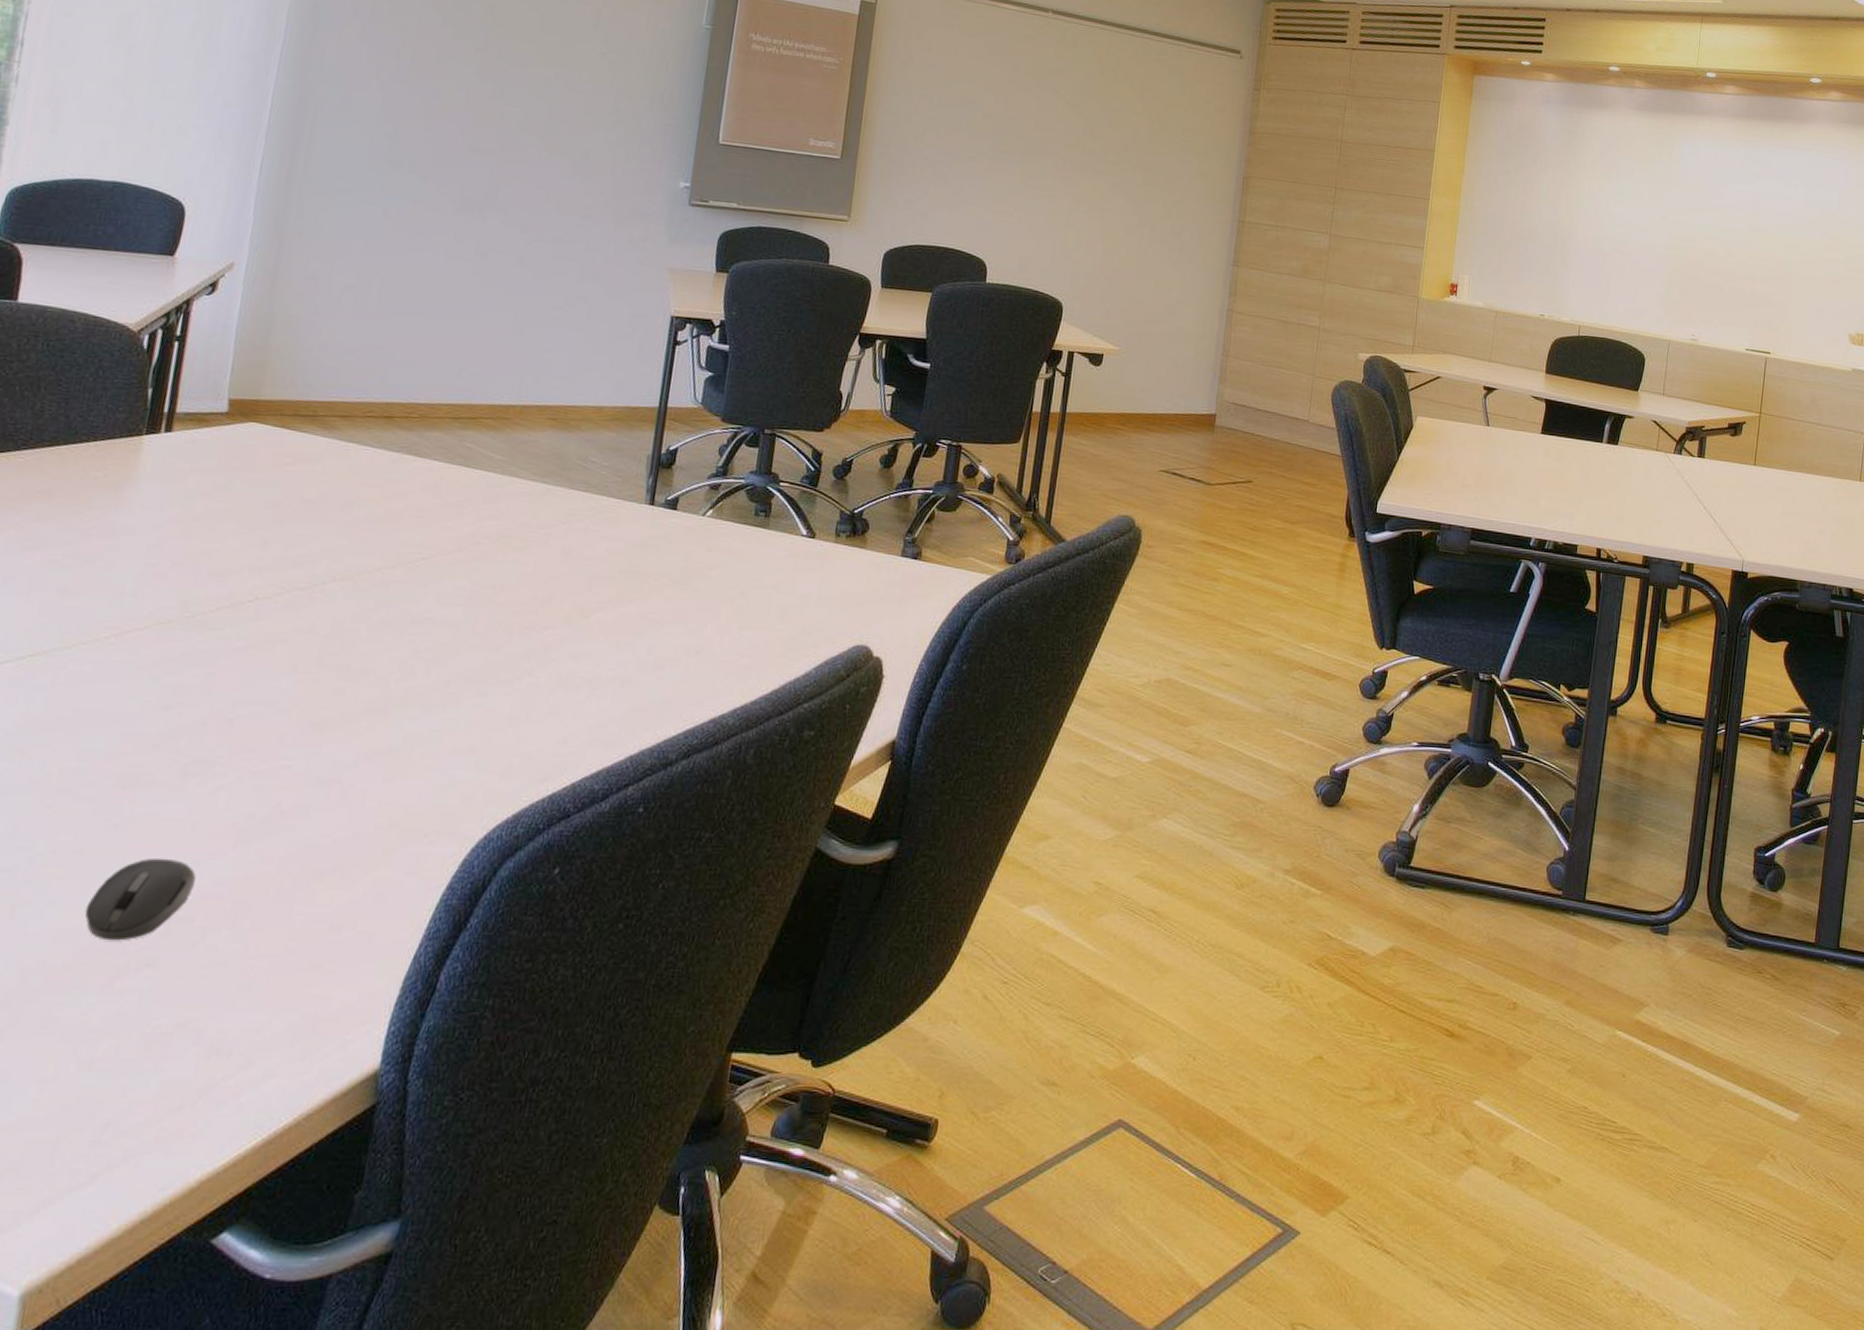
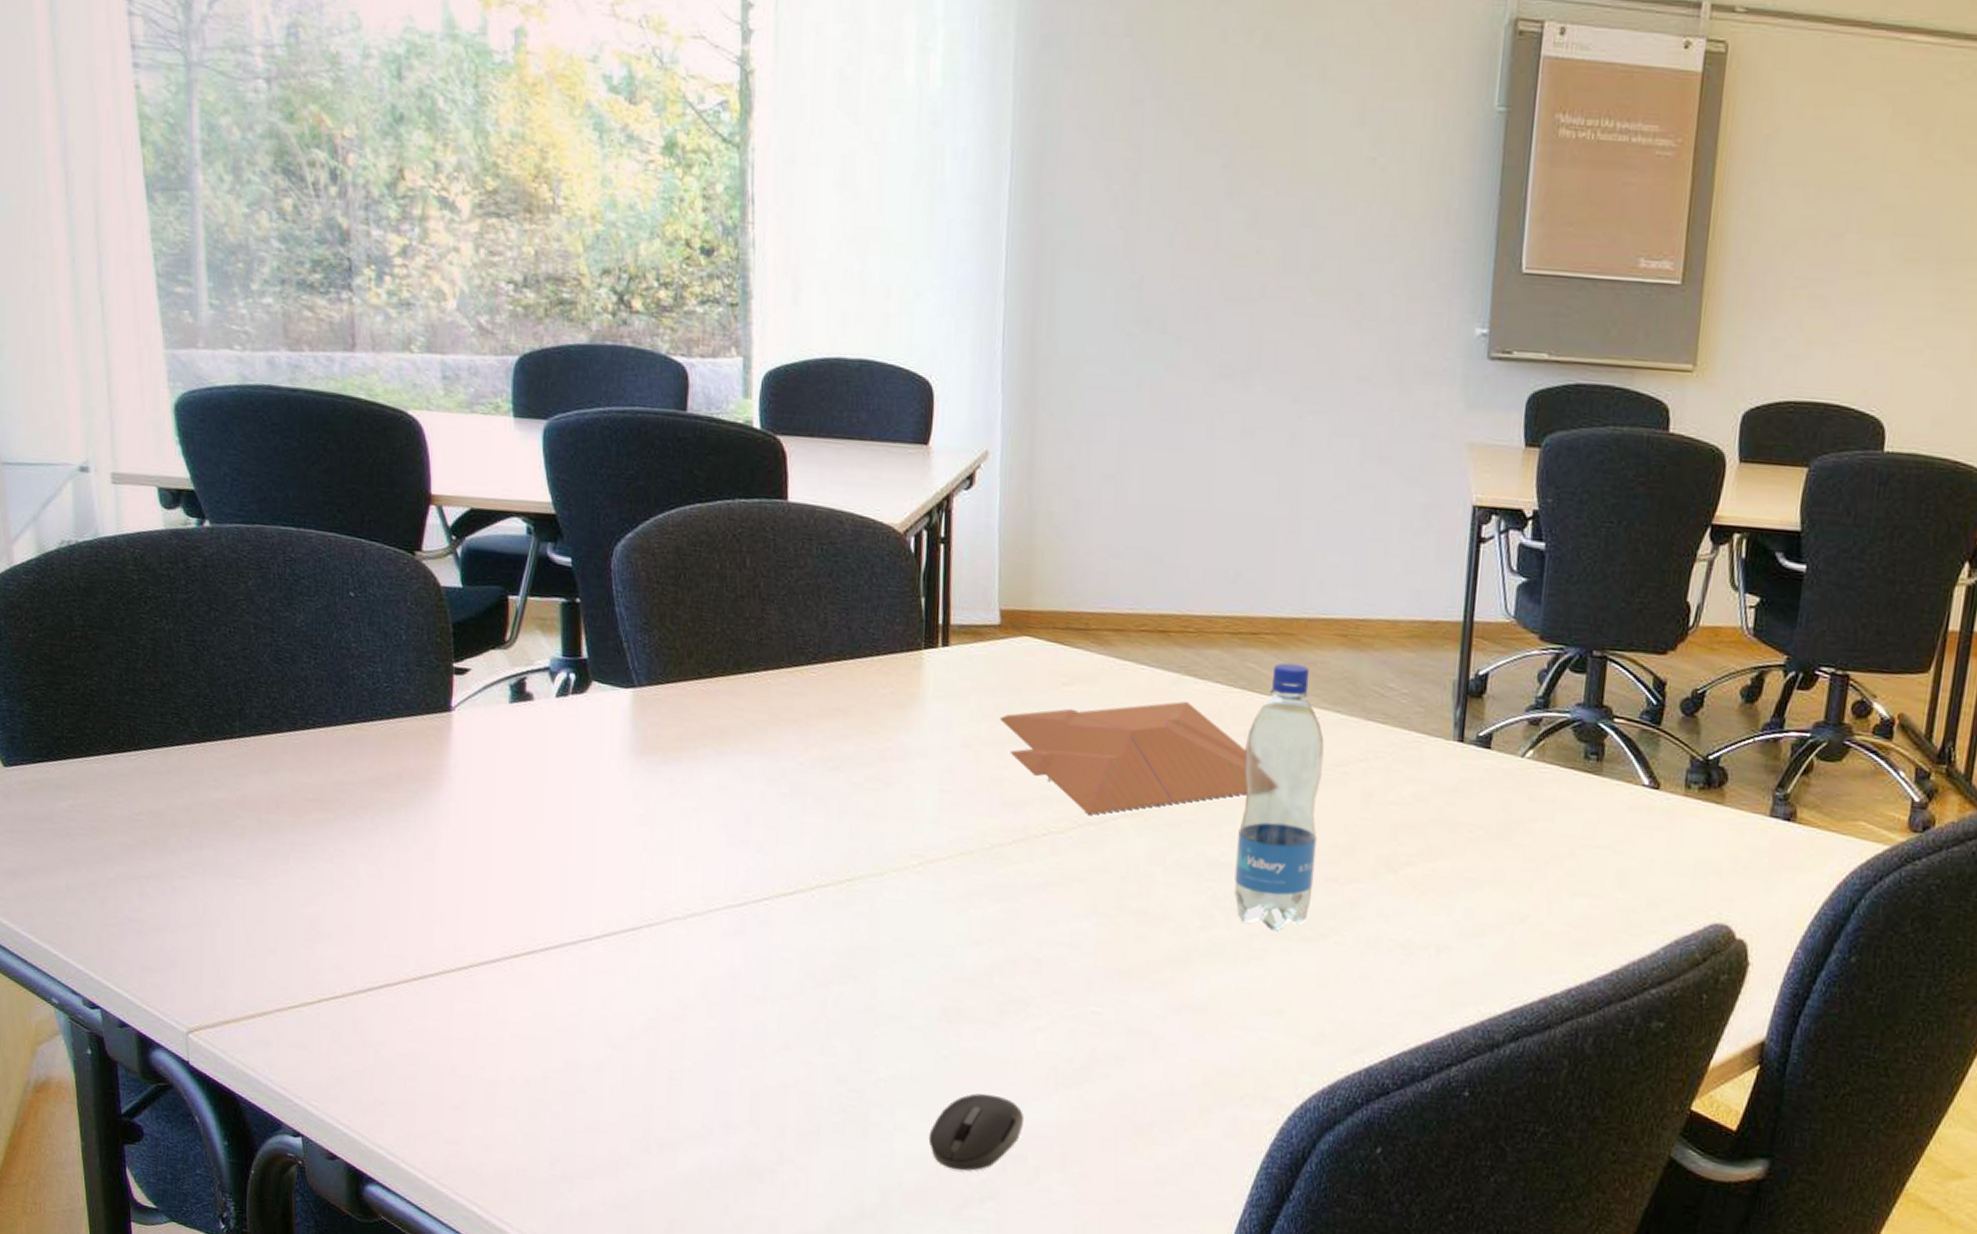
papers: none [216,477,459,580] -> present [999,701,1248,815]
bottle: none [435,442,531,675] -> present [1233,662,1324,930]

